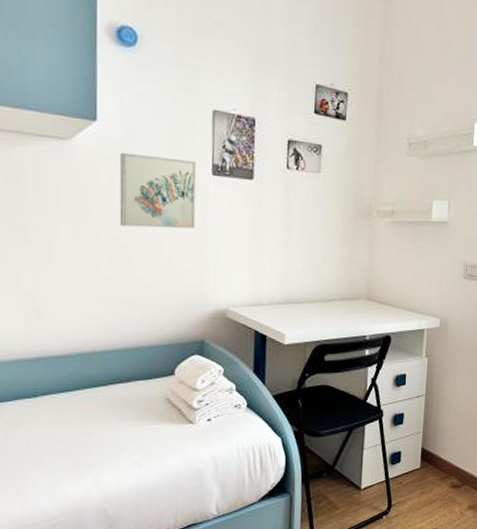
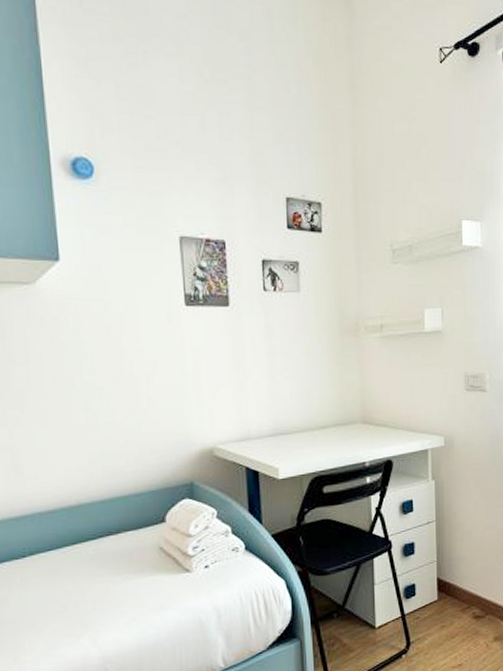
wall art: present [119,152,196,229] -> none [86,291,173,369]

